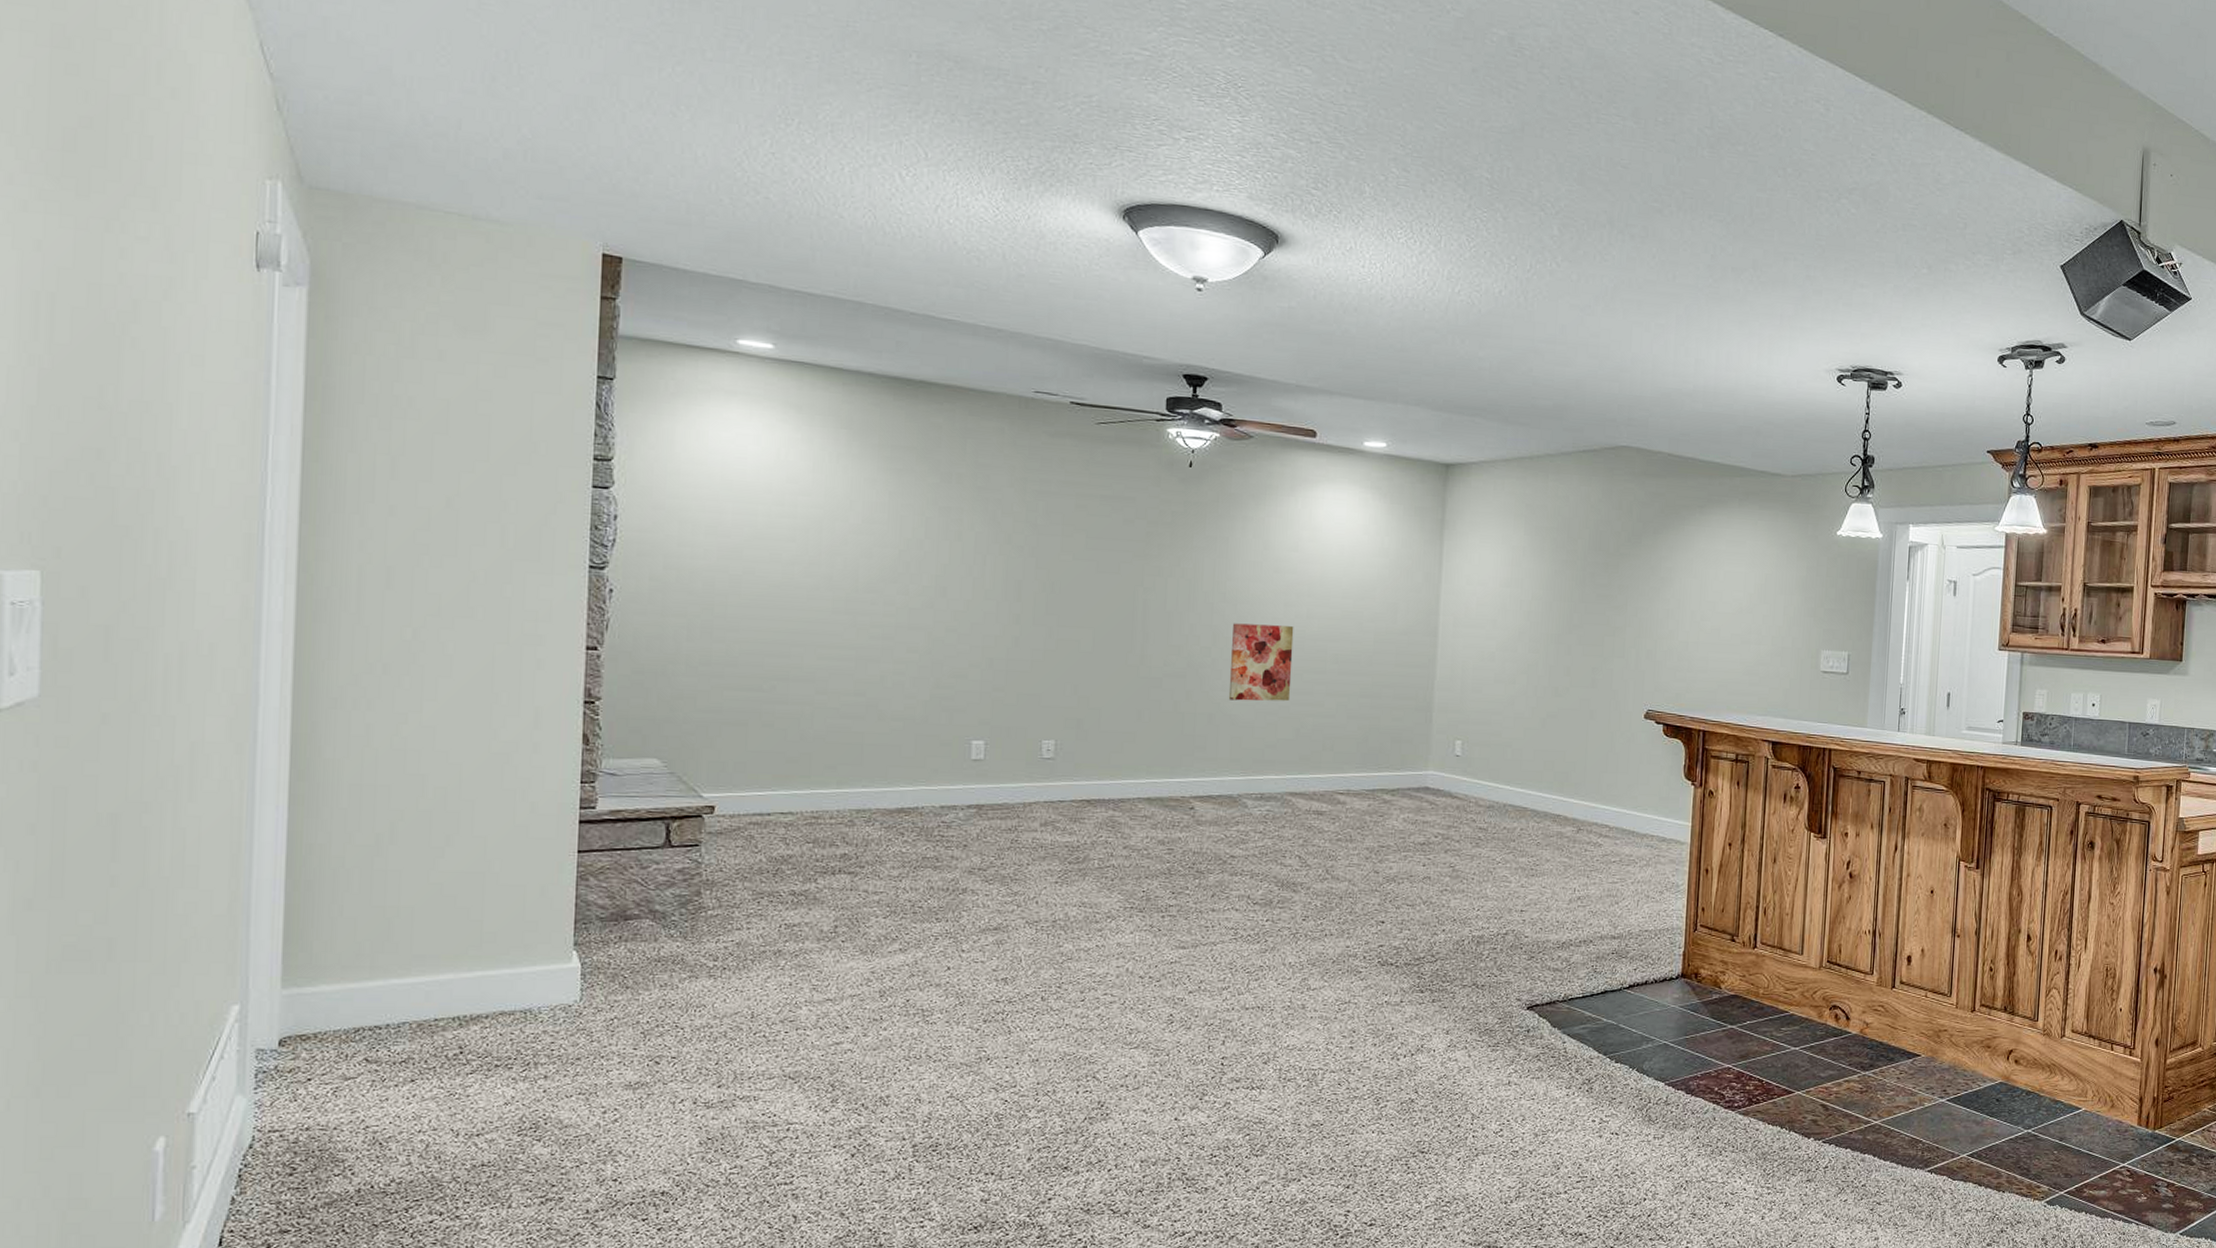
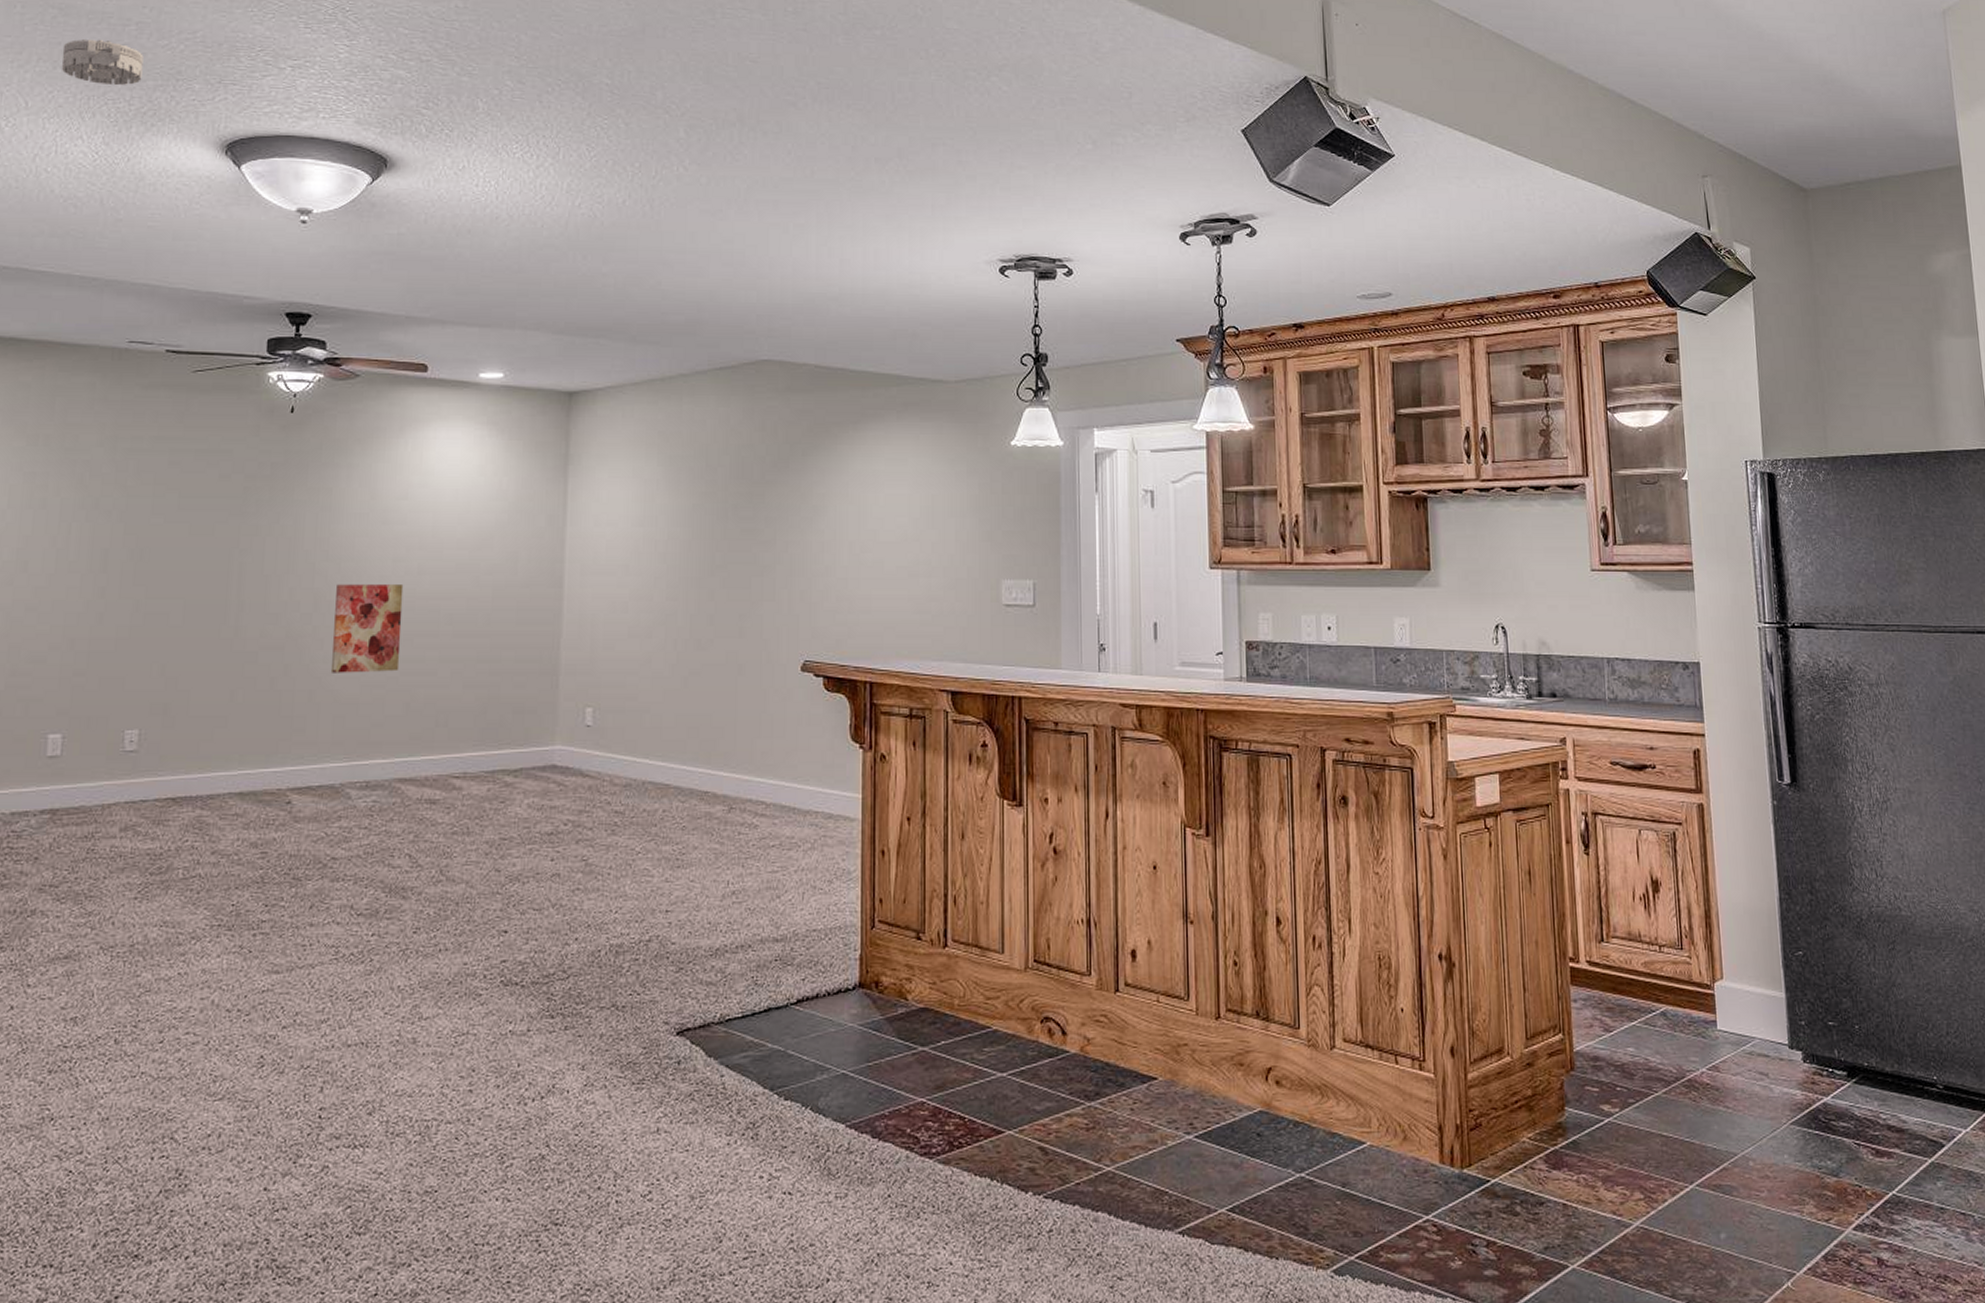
smoke detector: none [959,94,1041,144] -> present [61,39,144,86]

